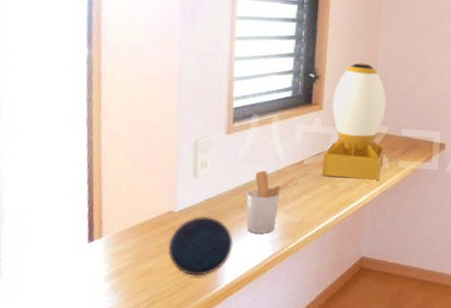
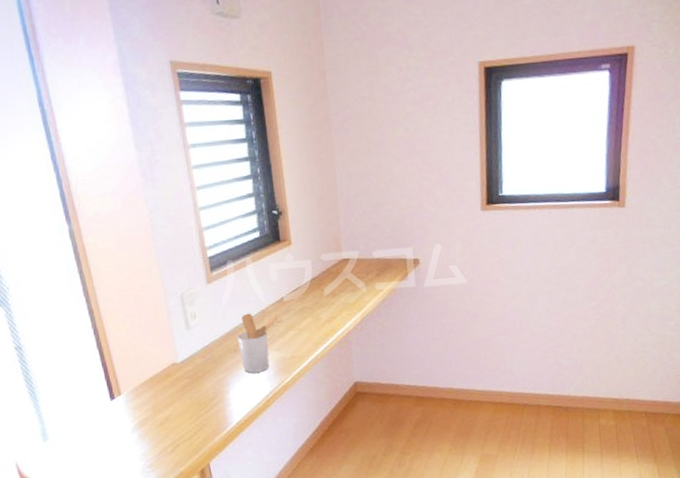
decorative orb: present [168,217,233,276] -> none [178,363,235,419]
desk lamp: present [322,62,387,180] -> none [299,190,360,309]

